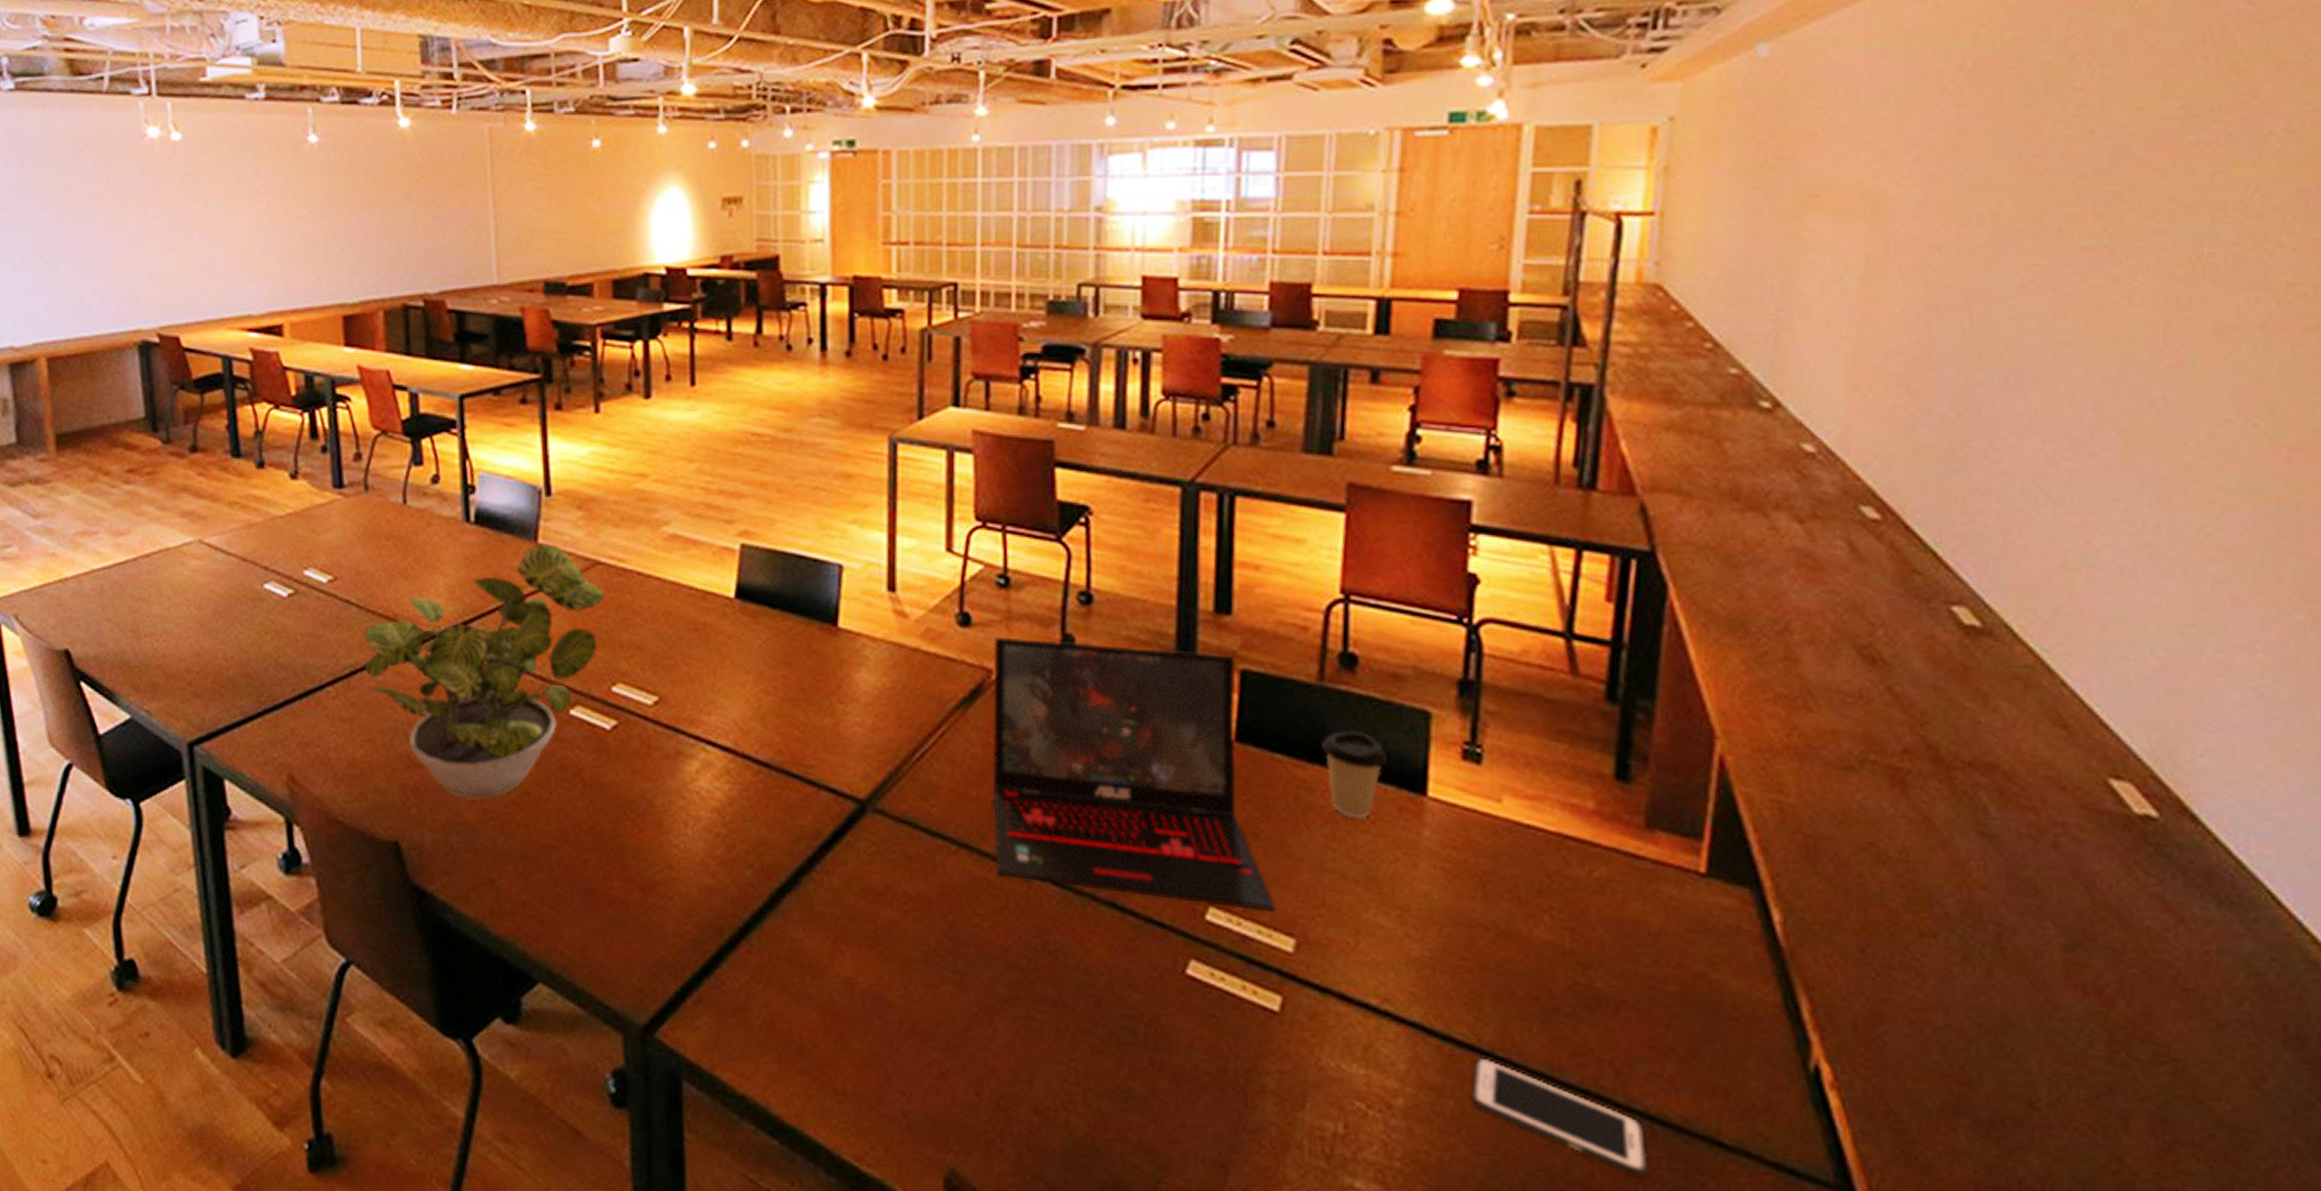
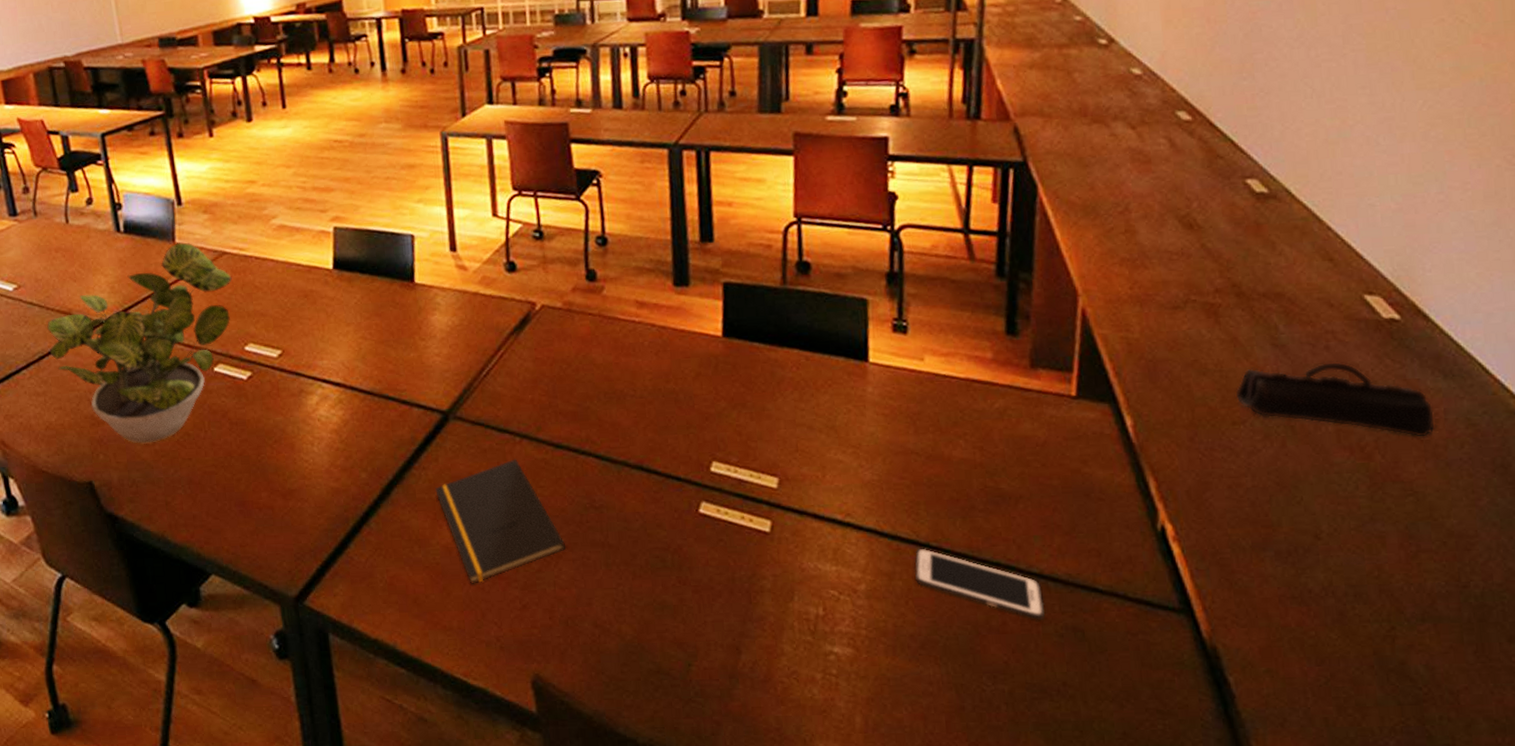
notepad: none [840,873,1006,1036] -> present [435,459,567,584]
laptop: present [992,636,1276,911] -> none [534,272,763,461]
coffee cup: present [1322,730,1388,820] -> none [788,319,838,385]
pencil case: none [1925,862,2203,984] -> present [1235,362,1435,437]

